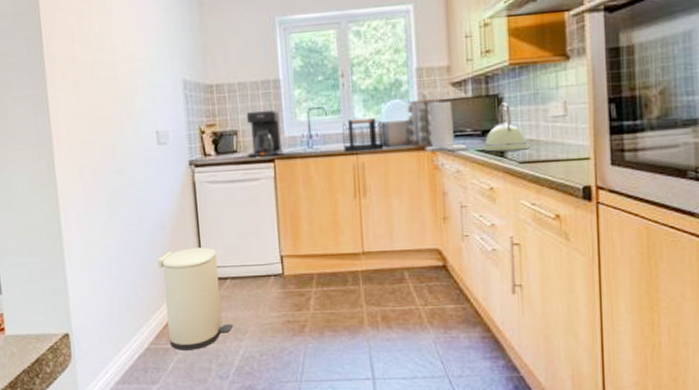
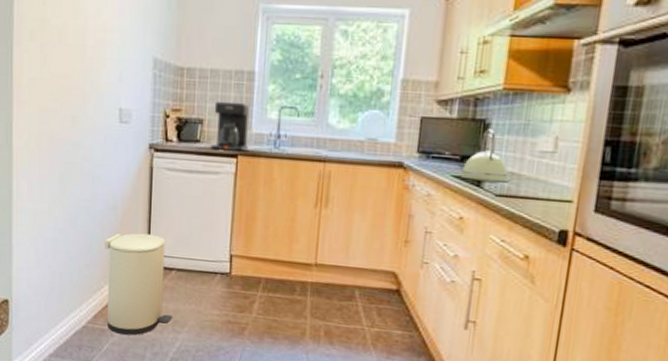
dish rack: present [342,118,384,152] -> none [312,124,356,161]
toaster: present [379,118,414,148] -> none [351,130,389,162]
spice rack: present [407,92,442,148] -> none [382,106,425,165]
paper towel: present [425,102,468,153] -> none [397,119,444,175]

